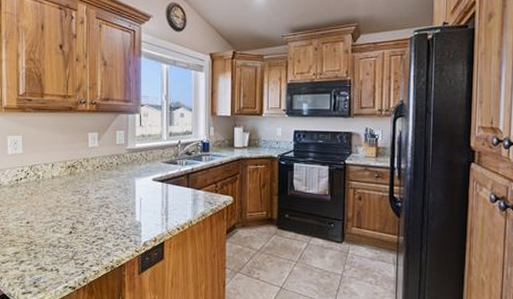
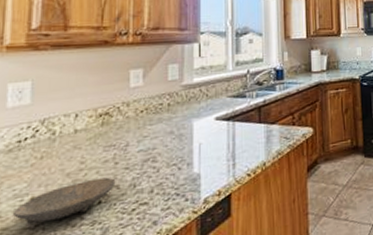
bowl: none [16,214,81,241] -> present [12,177,116,226]

